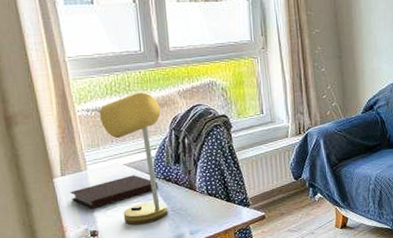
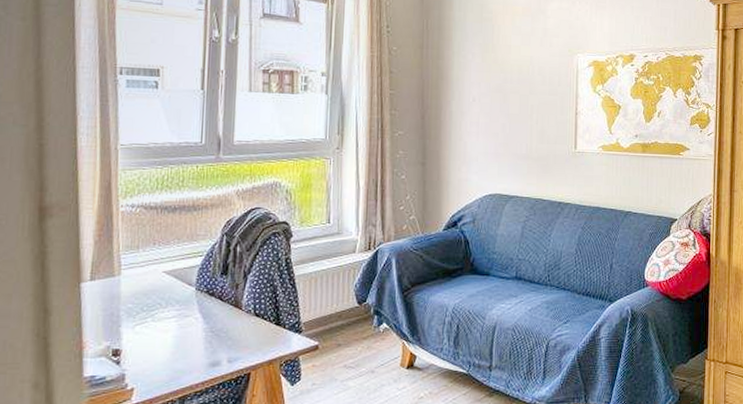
notebook: present [70,175,159,208] -> none [96,285,199,322]
desk lamp: present [99,91,168,225] -> none [144,187,214,346]

